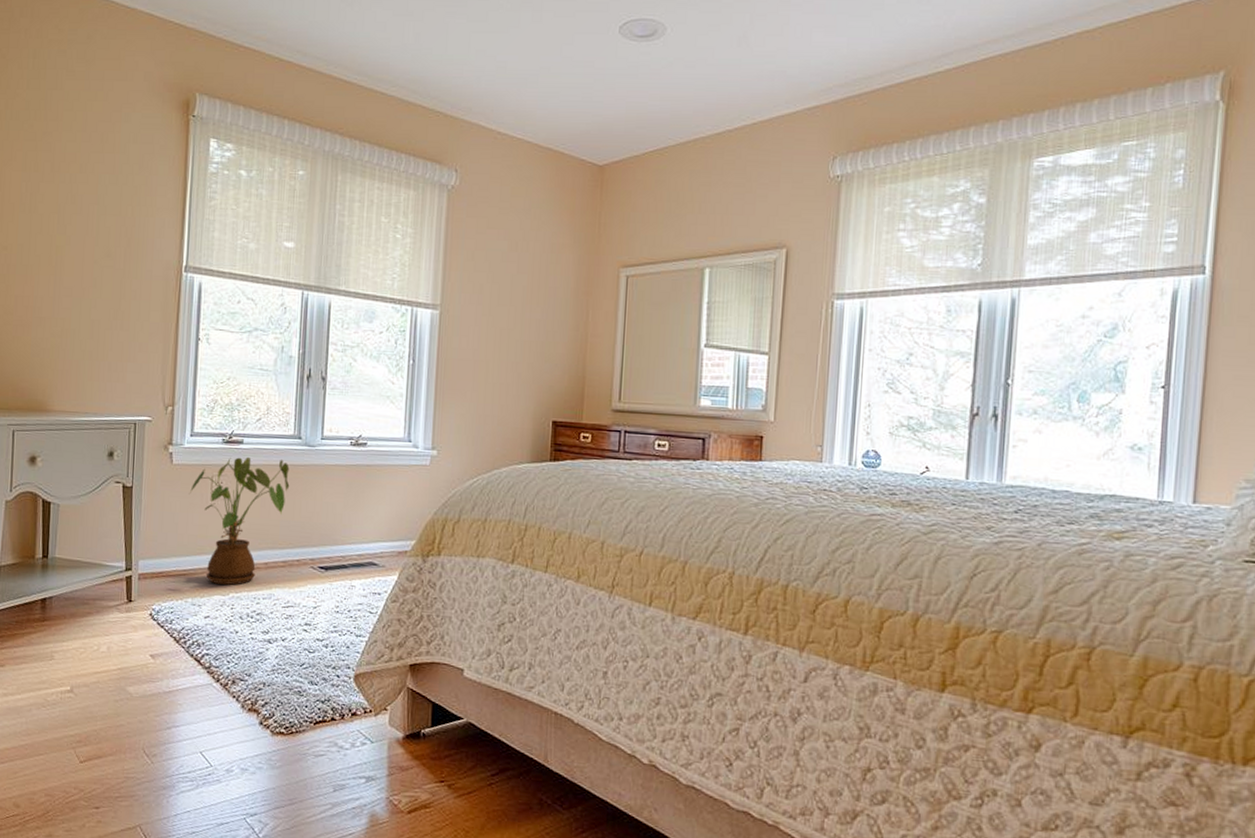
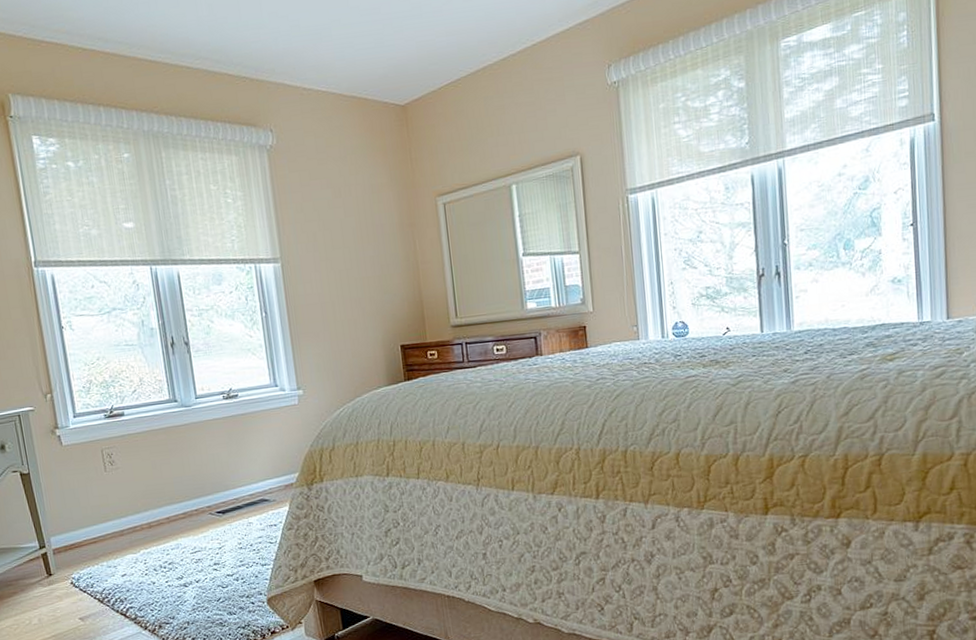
house plant: present [189,456,290,586] -> none [83,423,175,545]

